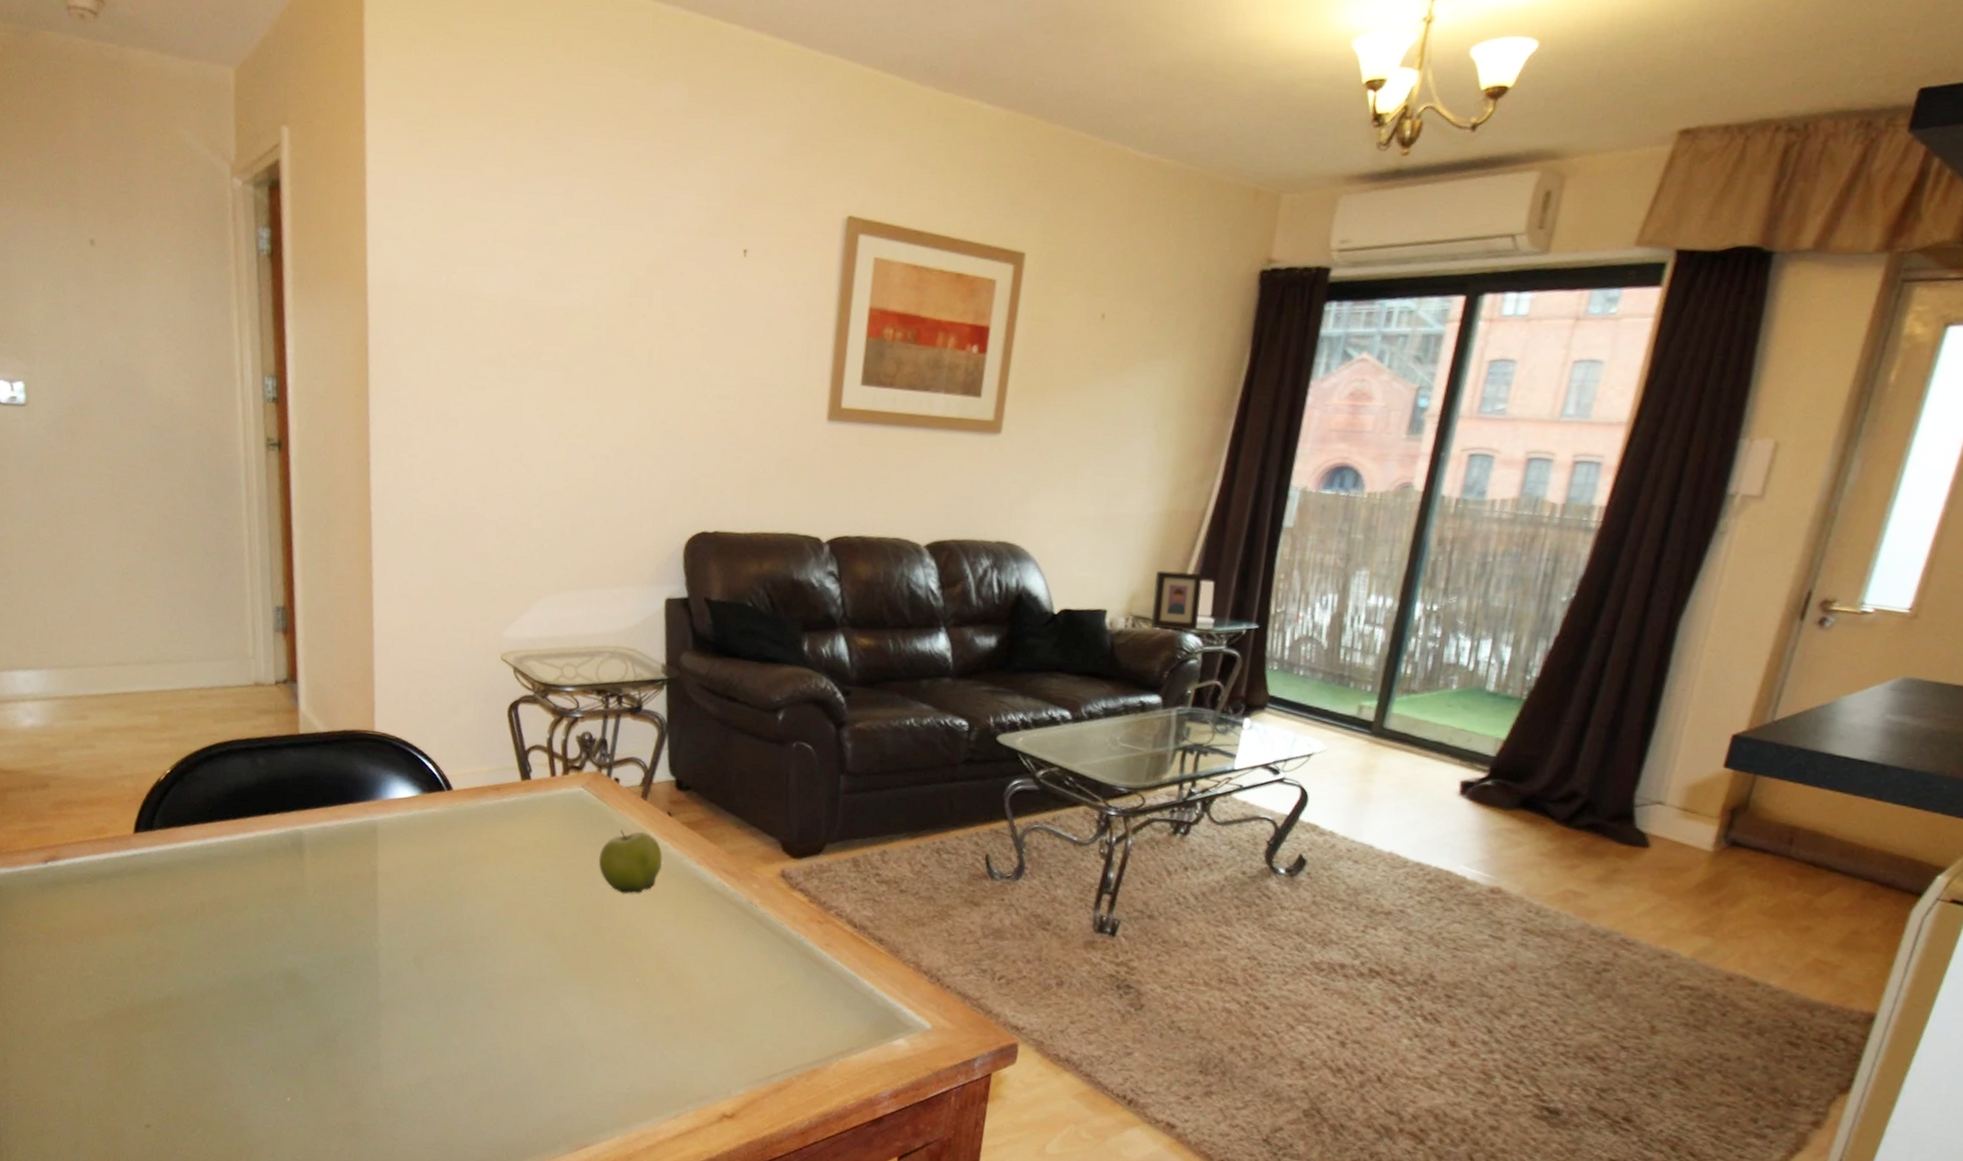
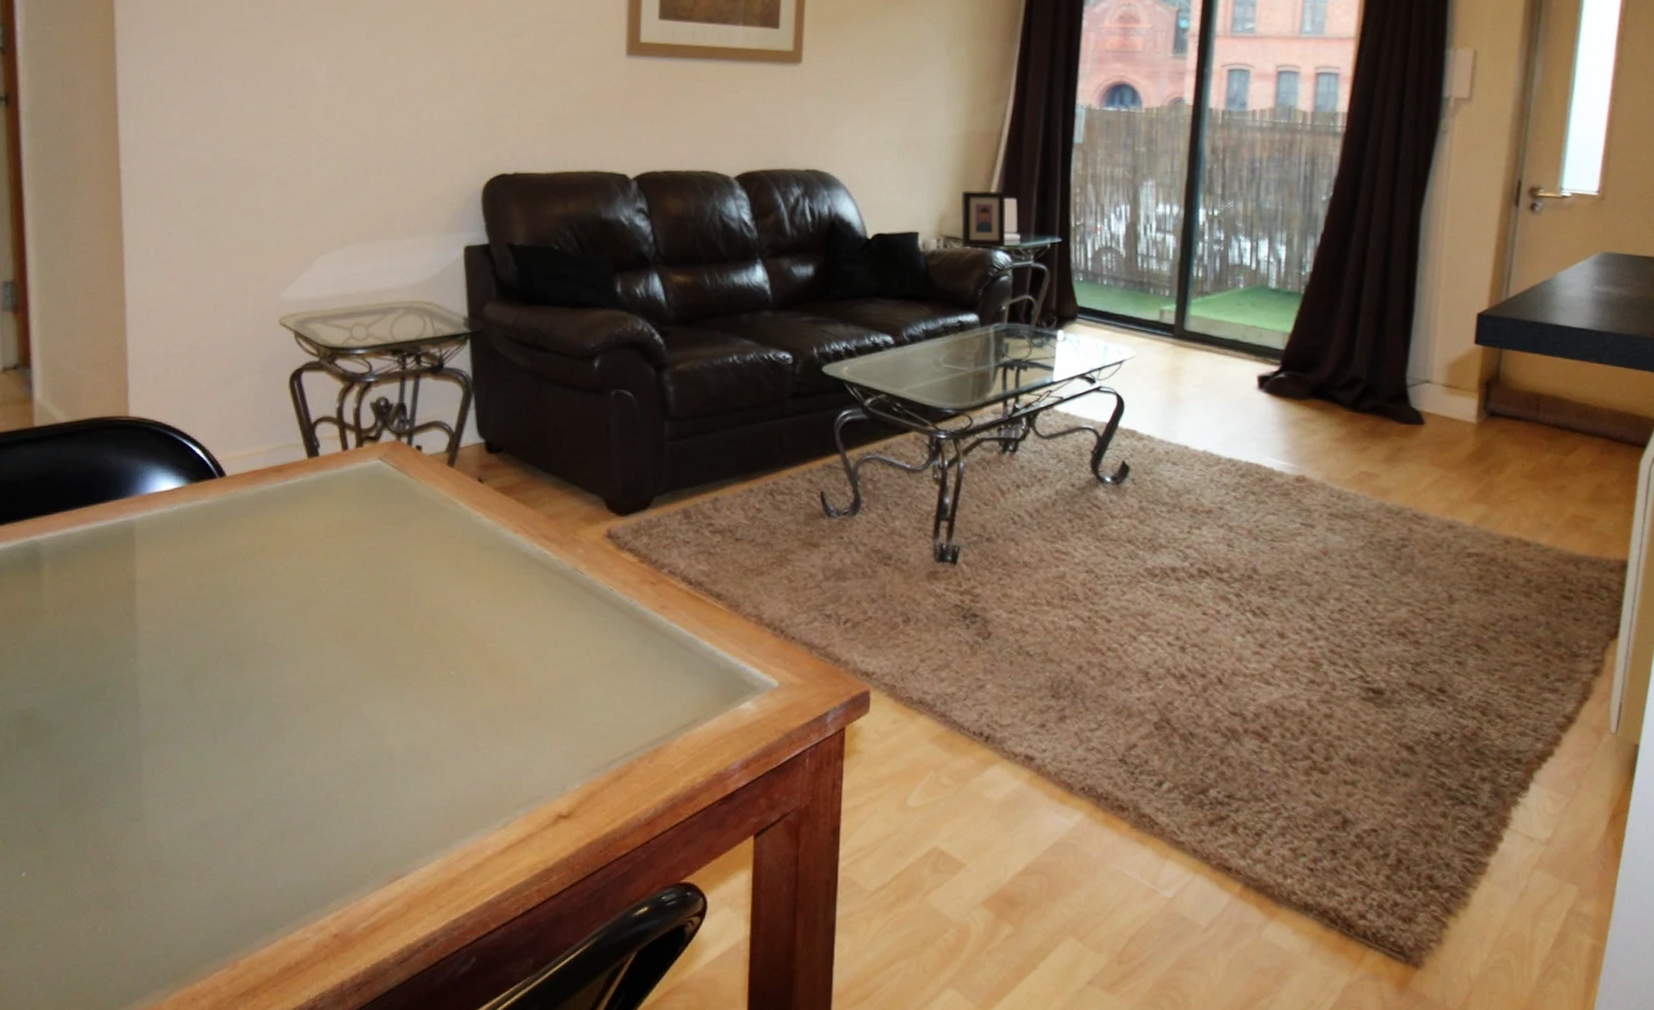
fruit: present [598,829,662,894] -> none [401,502,475,574]

